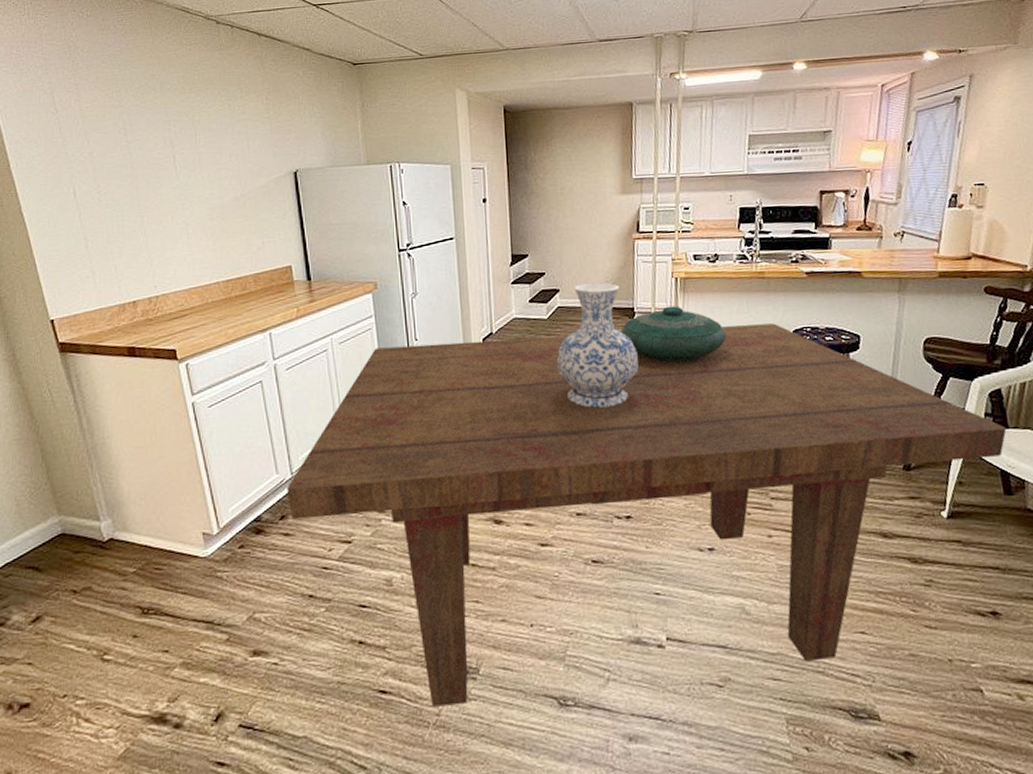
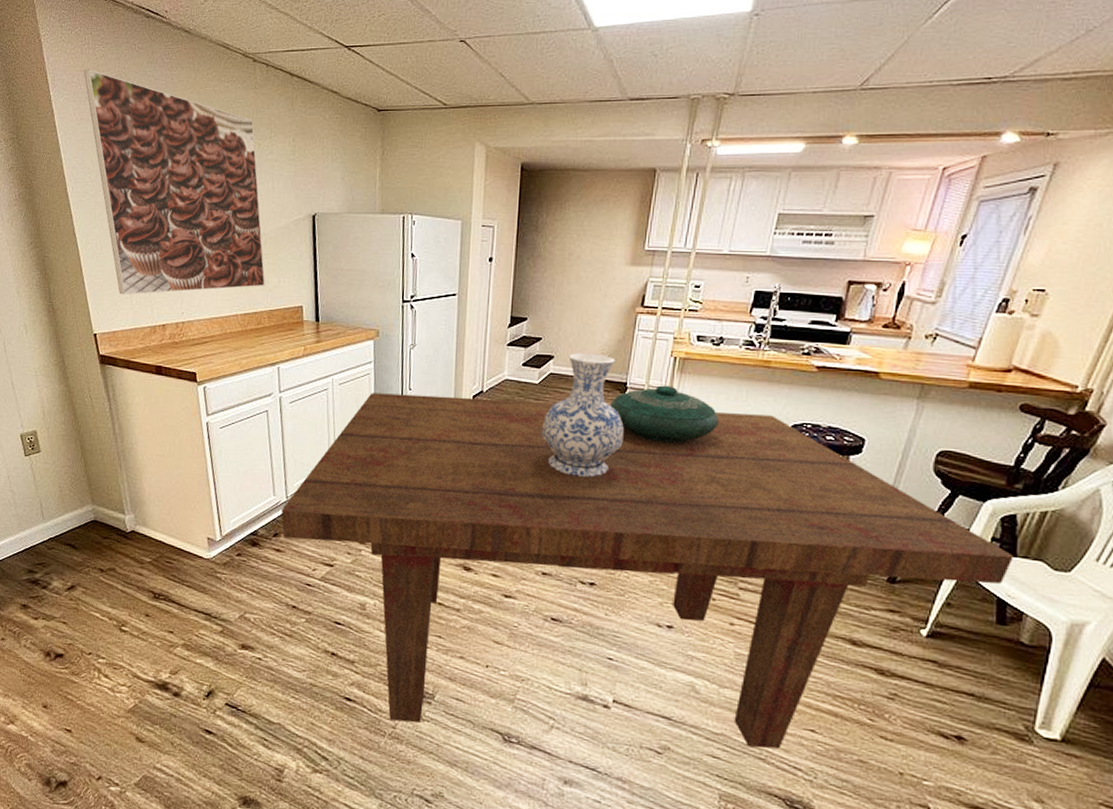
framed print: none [24,39,248,274] -> present [83,69,265,295]

